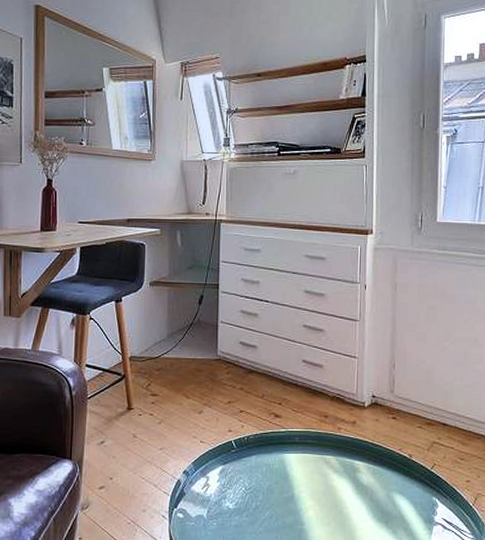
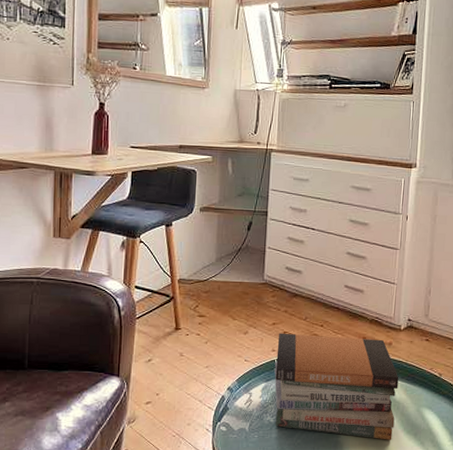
book stack: none [232,412,365,528] -> present [274,333,399,440]

